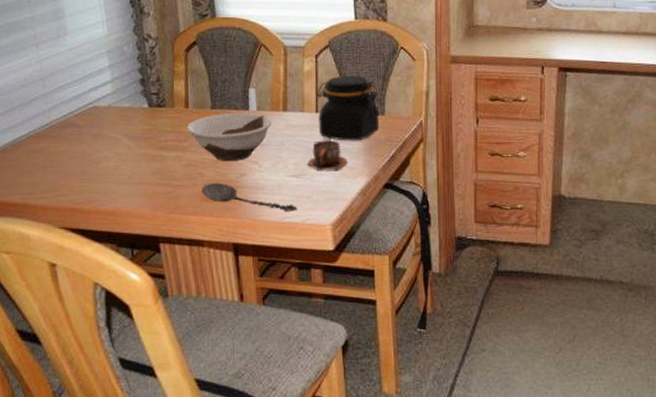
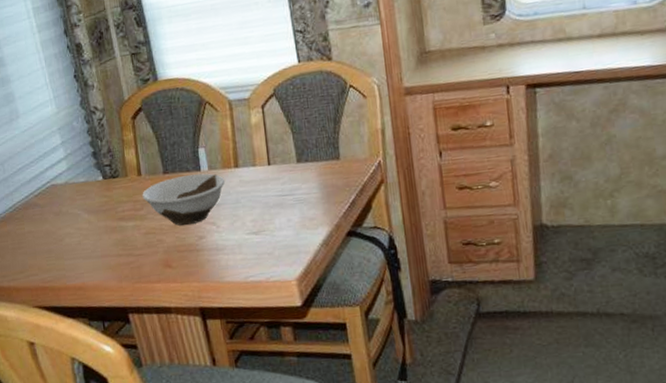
spoon: present [202,182,297,212] -> none [163,247,260,271]
cup: present [307,140,347,171] -> none [265,192,306,225]
jar: present [316,76,380,141] -> none [266,121,335,192]

